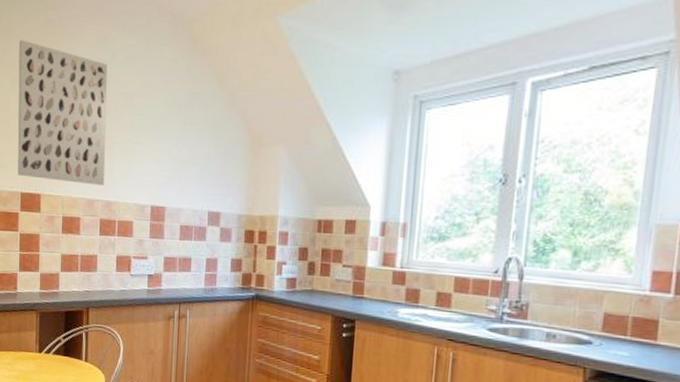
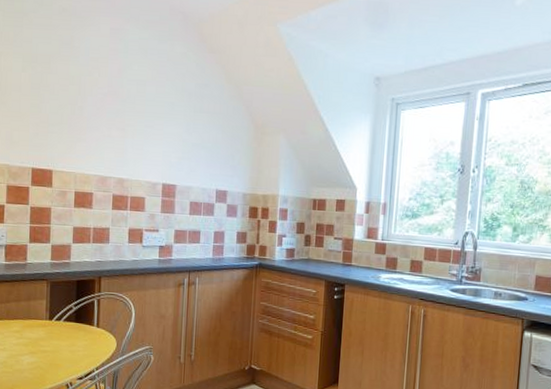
wall art: present [17,40,107,185] -> none [29,24,121,164]

